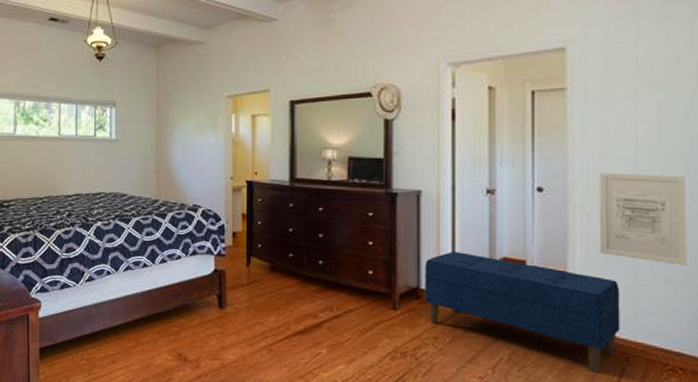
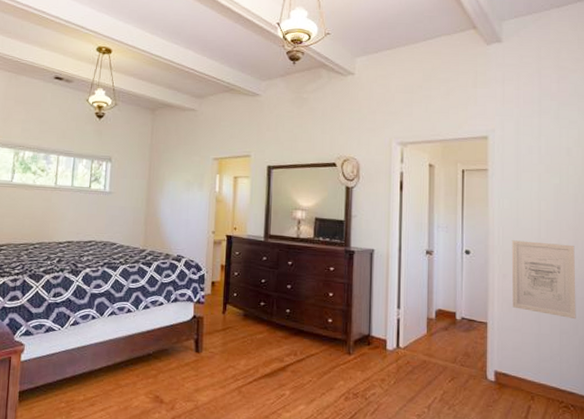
bench: present [425,252,620,373] -> none [374,303,527,410]

